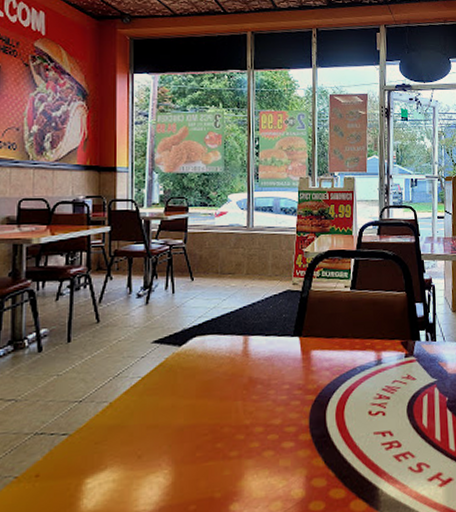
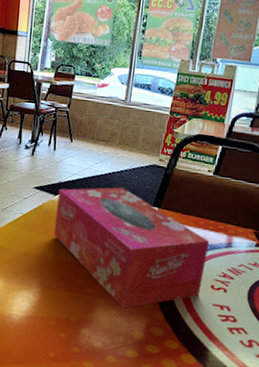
tissue box: none [182,321,359,465] -> present [53,187,210,309]

